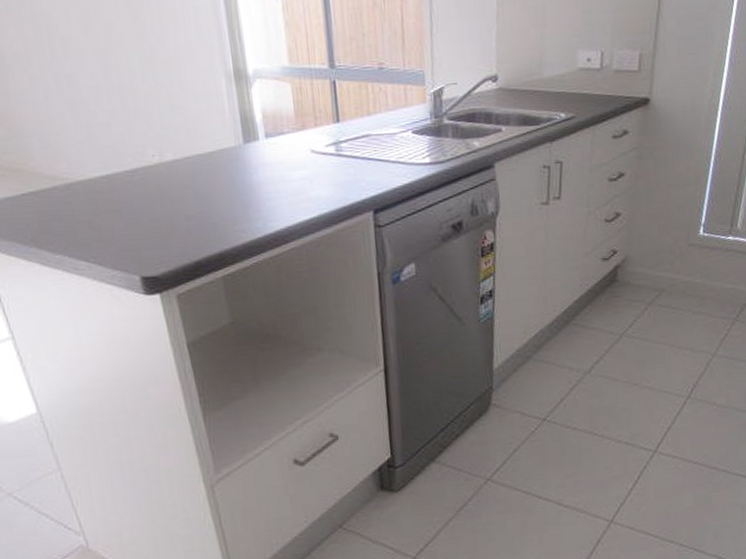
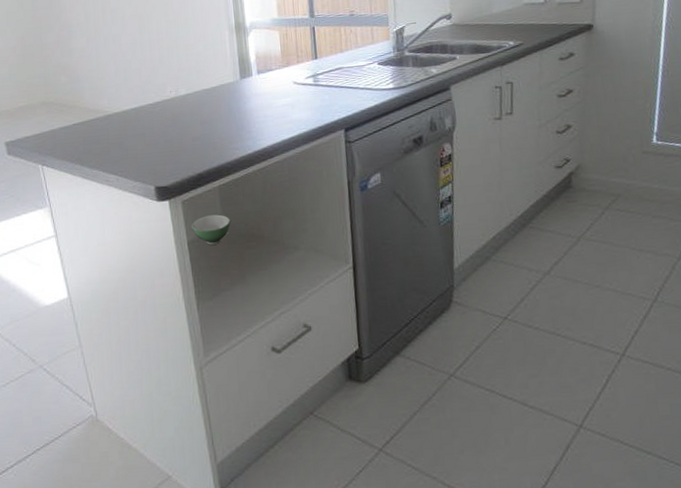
bowl: none [190,310,240,347] -> present [191,214,232,245]

